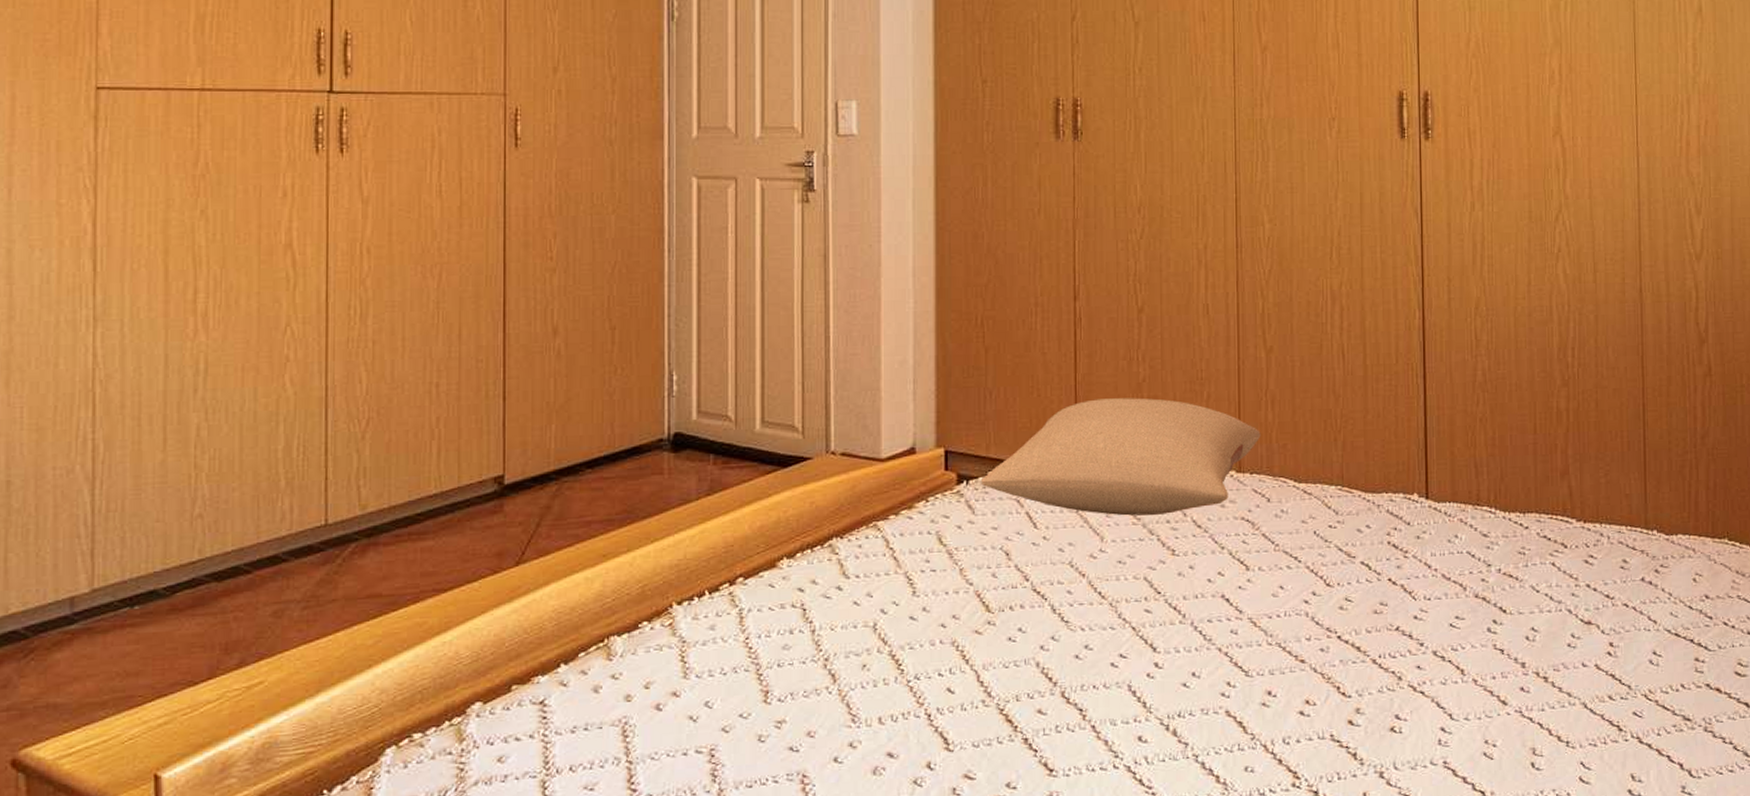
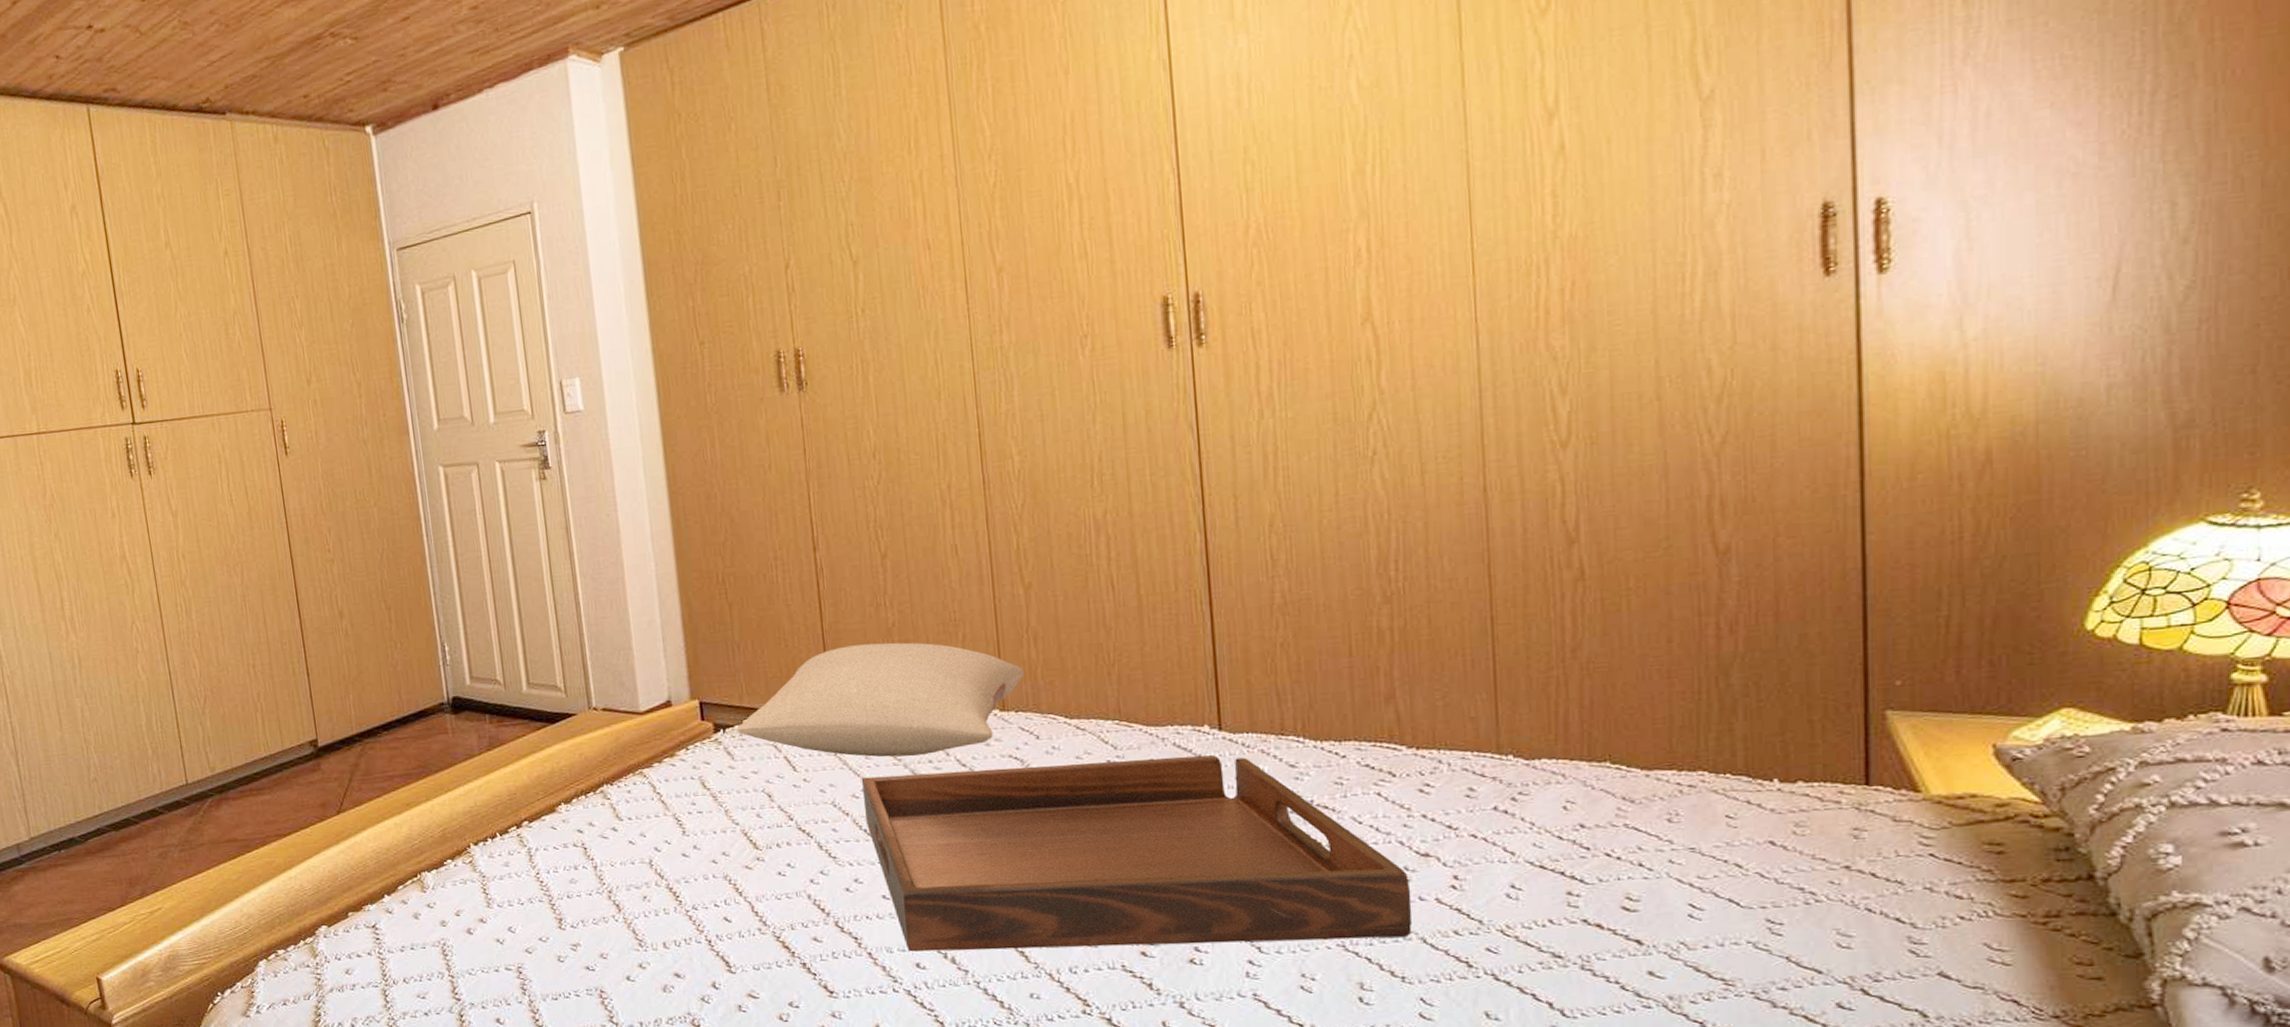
serving tray: none [1100,523,1576,724] -> present [861,755,1412,952]

